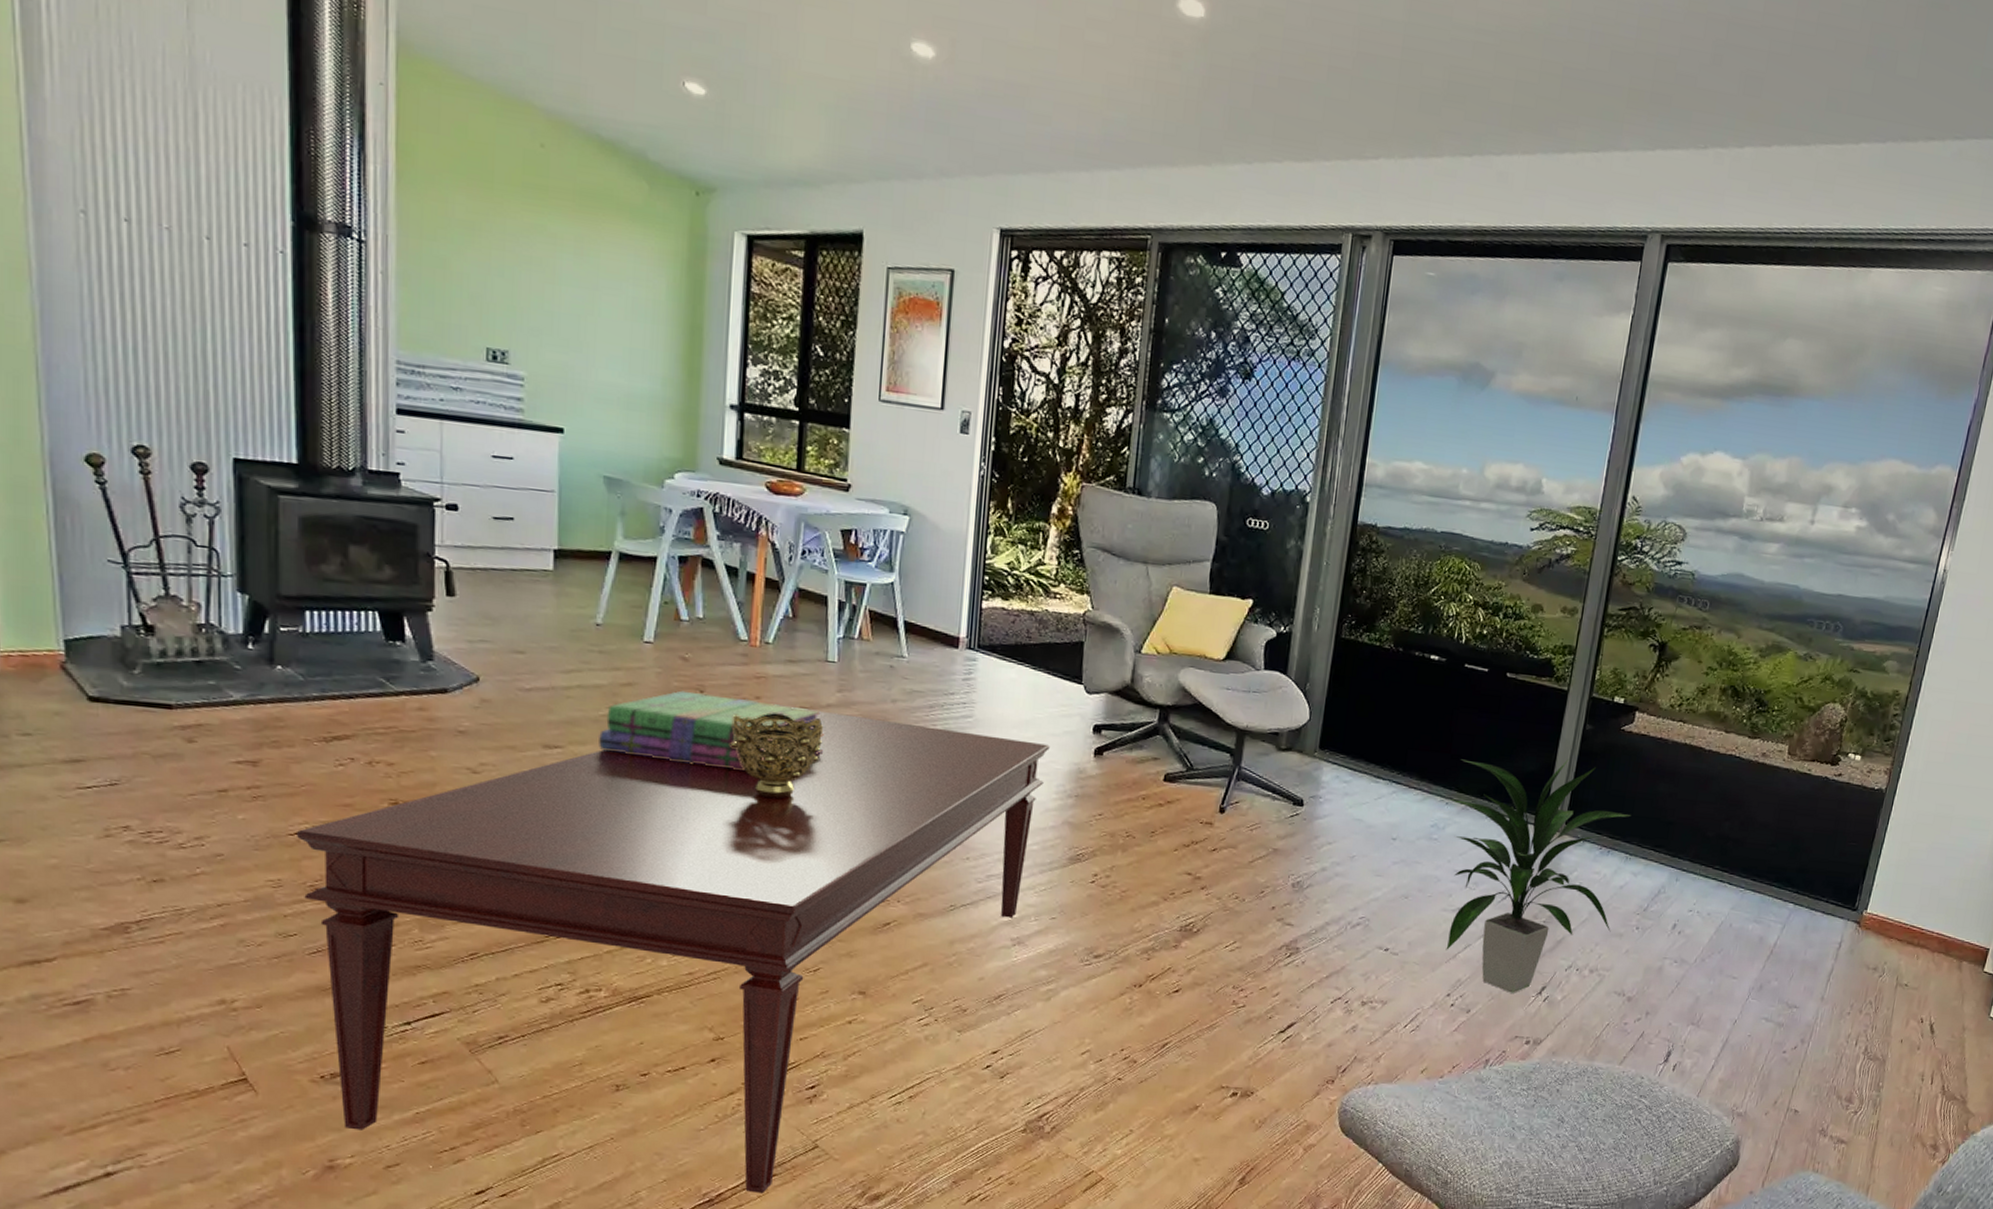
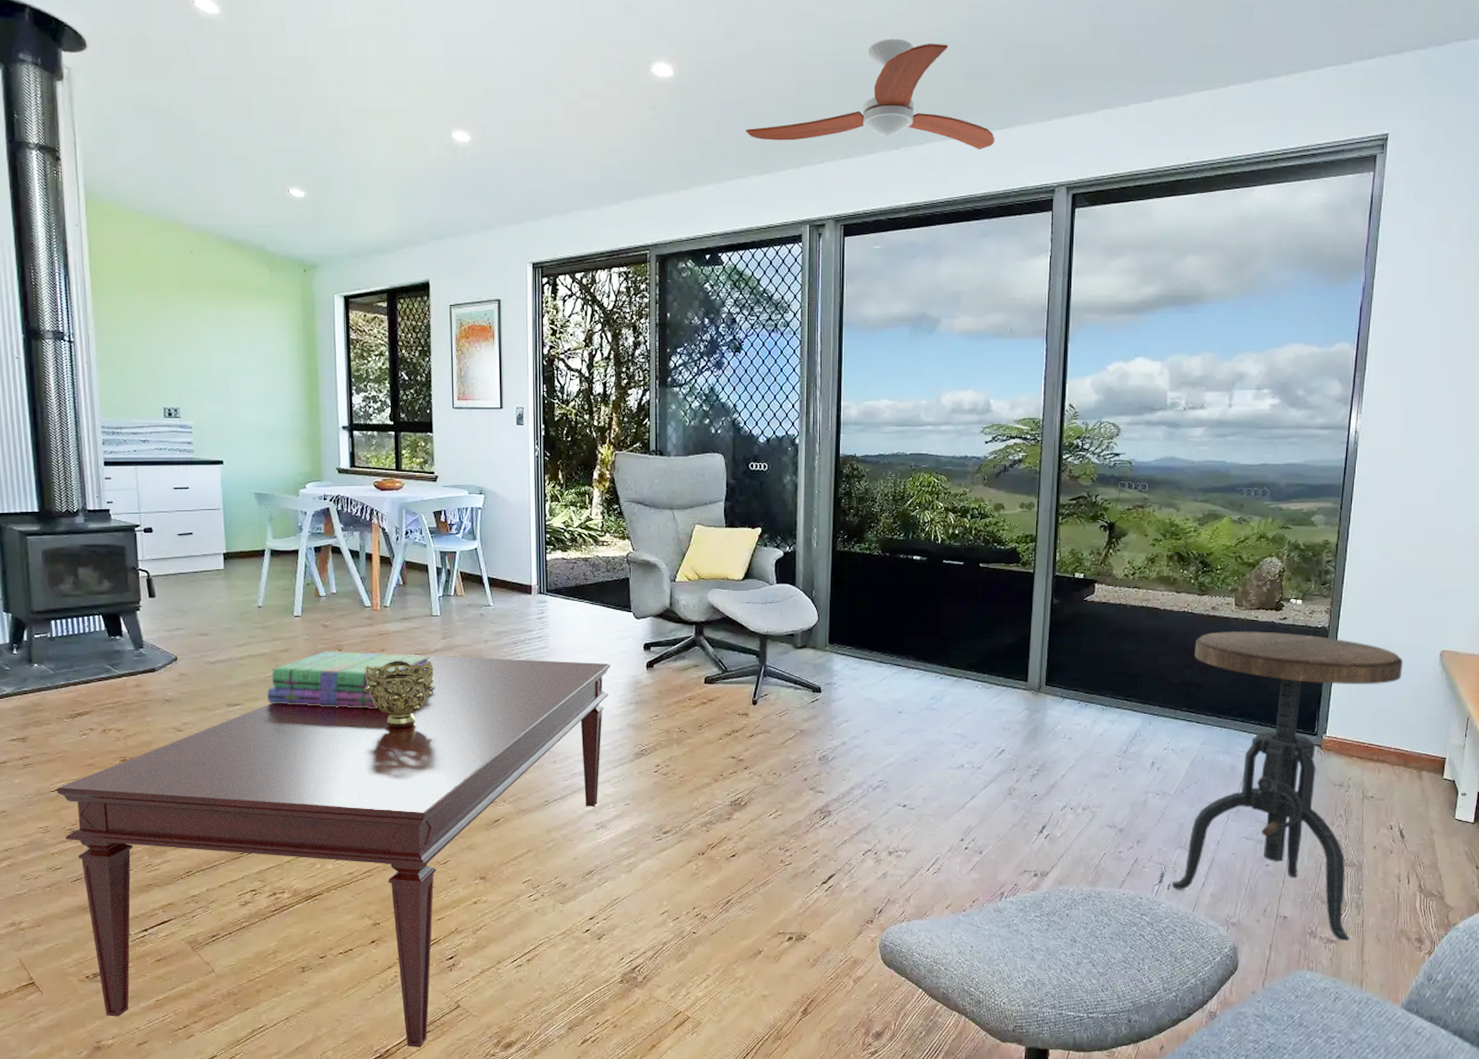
ceiling fan: none [1287,16,1586,174] -> present [746,38,995,151]
indoor plant: present [1446,759,1631,993] -> none [943,630,1102,834]
side table: none [1679,782,1960,1143] -> present [1172,630,1403,942]

